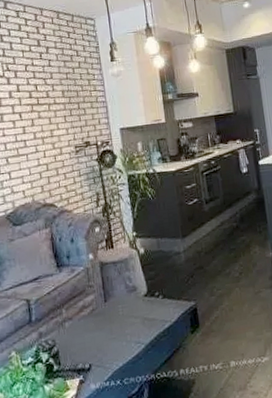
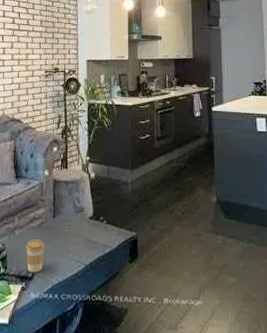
coffee cup: none [78,327,100,364] -> present [26,239,44,273]

